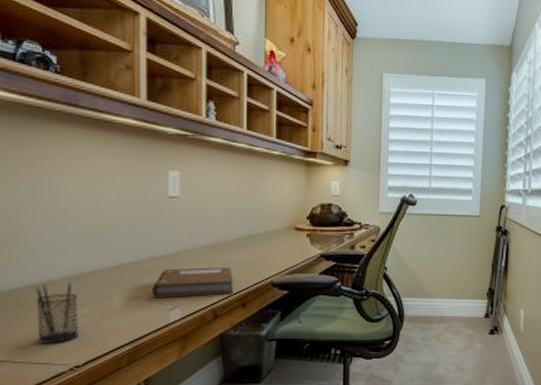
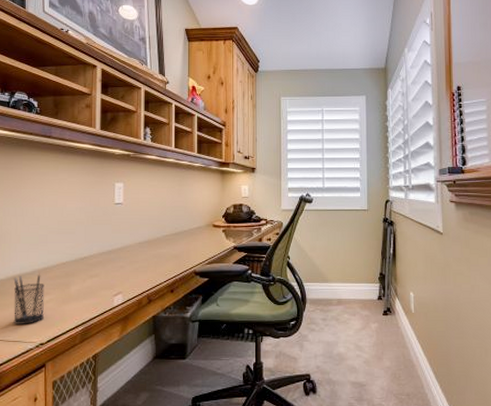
notebook: present [152,267,233,297] -> none [101,259,163,285]

